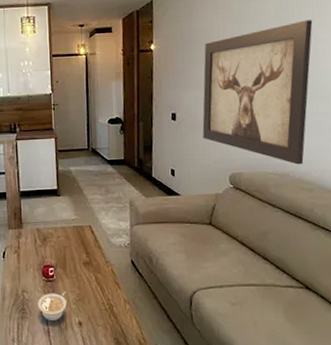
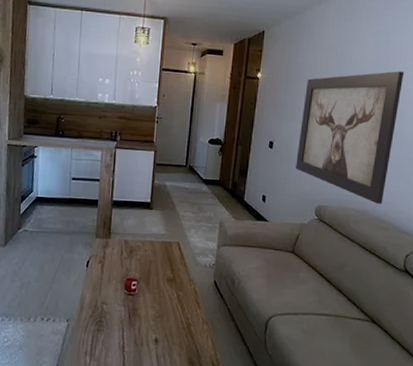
legume: present [38,290,67,322] -> none [116,306,146,337]

